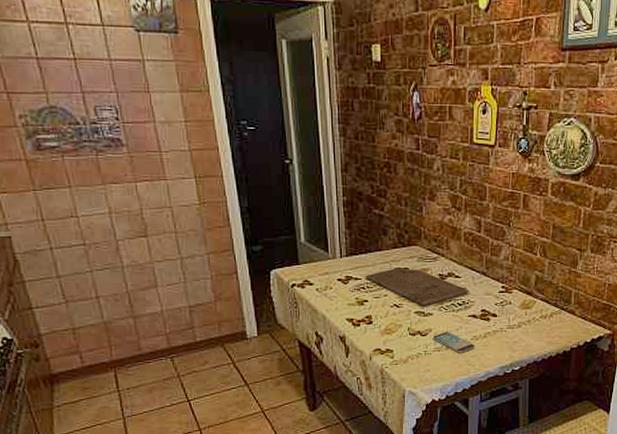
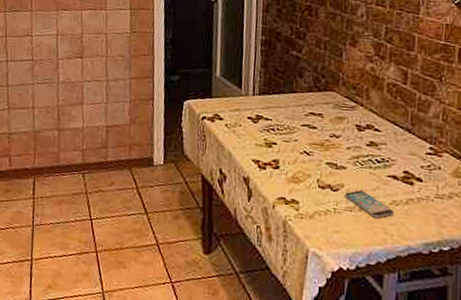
cutting board: present [364,268,470,306] -> none [275,112,391,158]

